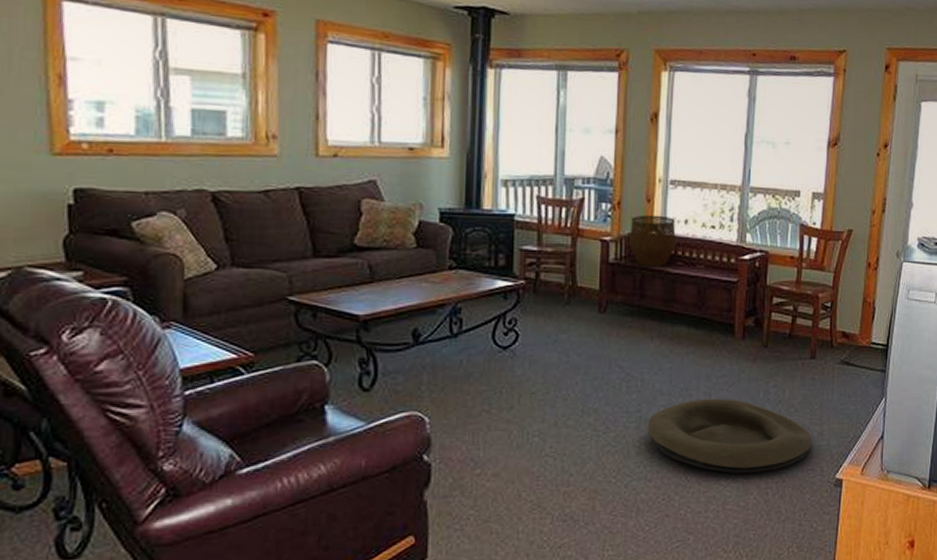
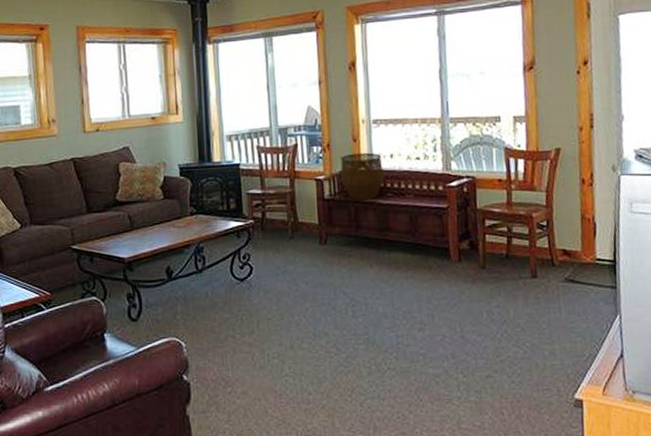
dog bed: present [647,398,813,474] -> none [375,319,545,393]

